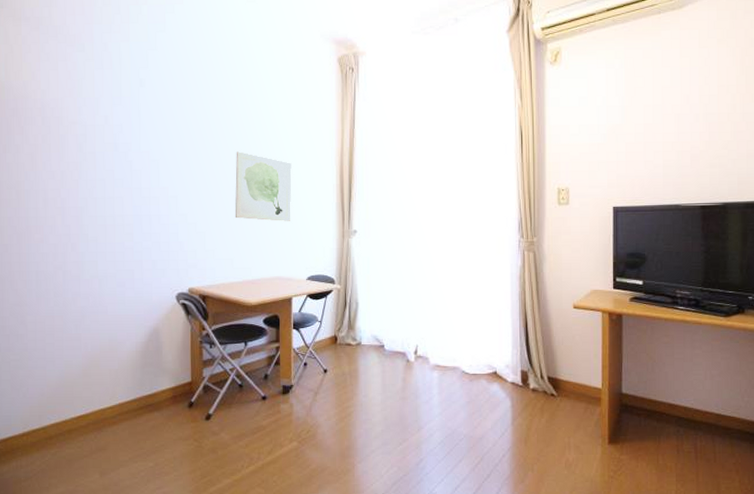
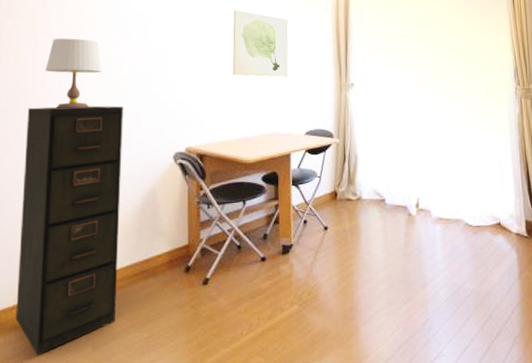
filing cabinet: none [26,243,126,479] -> present [16,105,123,355]
table lamp: none [46,175,105,246] -> present [45,38,103,109]

